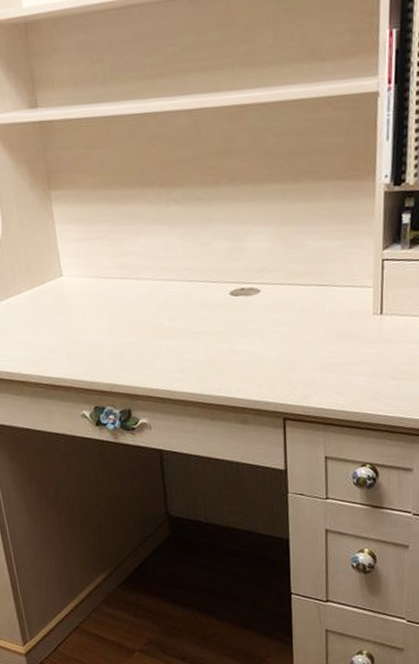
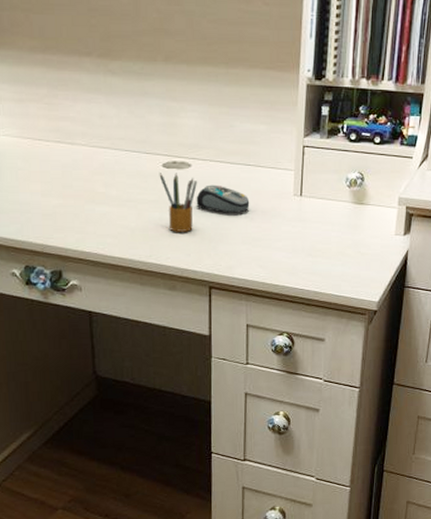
pencil box: none [226,300,268,363] -> present [159,173,198,232]
computer mouse: none [266,309,325,339] -> present [196,184,250,213]

